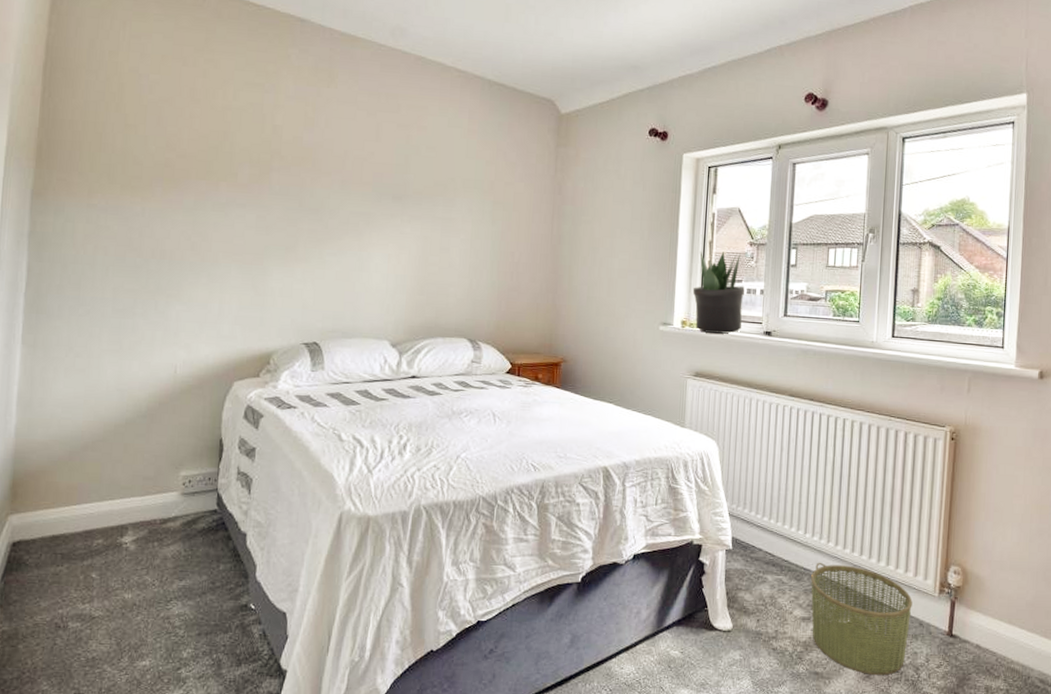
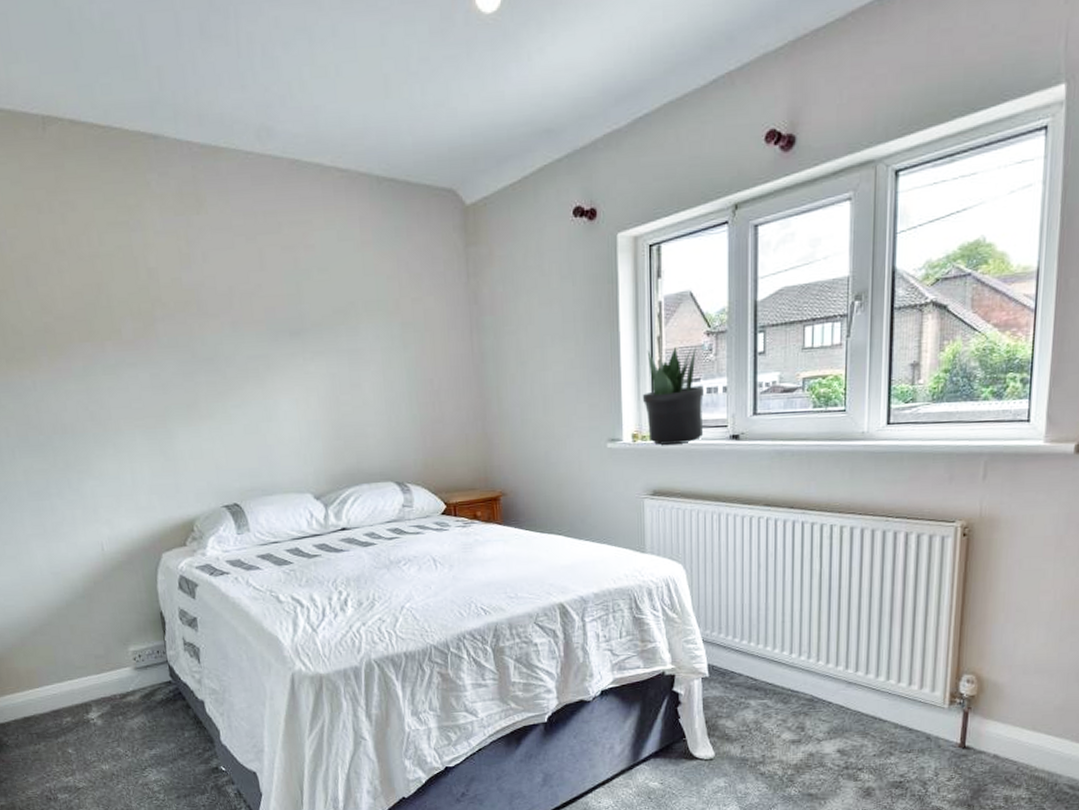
basket: present [810,562,913,675] -> none [799,682,918,792]

